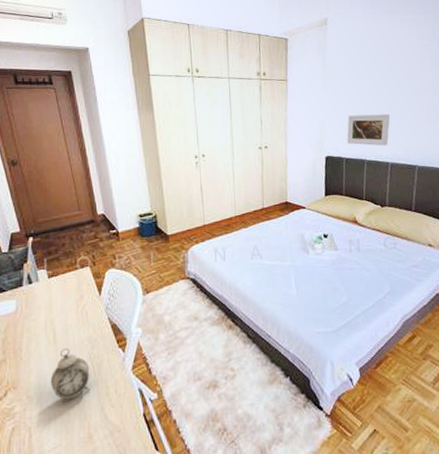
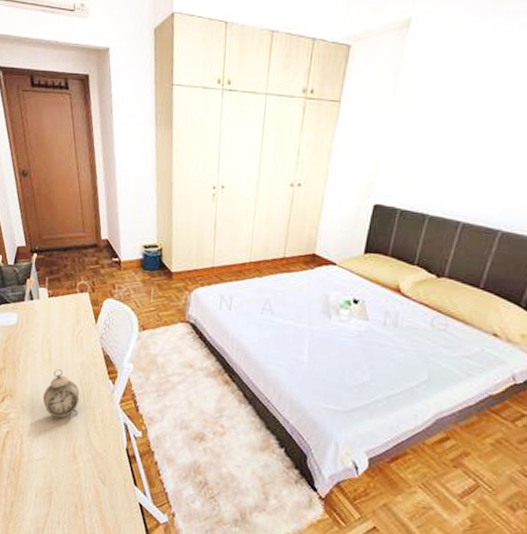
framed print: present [347,113,390,146] -> none [407,154,475,200]

